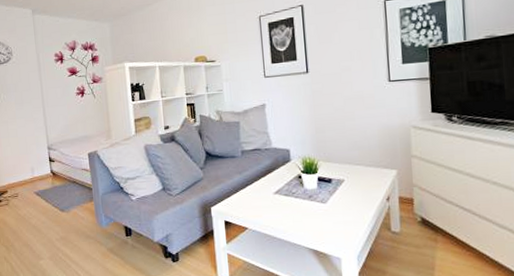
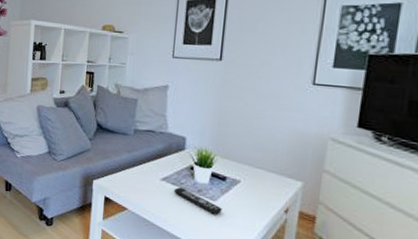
remote control: none [287,196,333,217] -> present [173,186,222,216]

